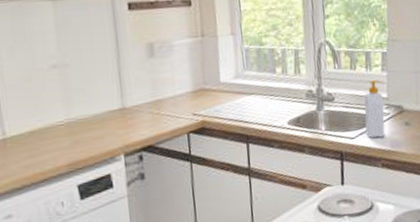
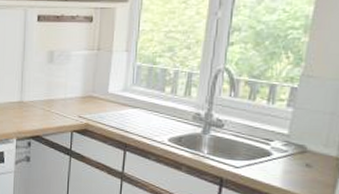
soap bottle: present [364,79,385,138] -> none [254,114,287,173]

